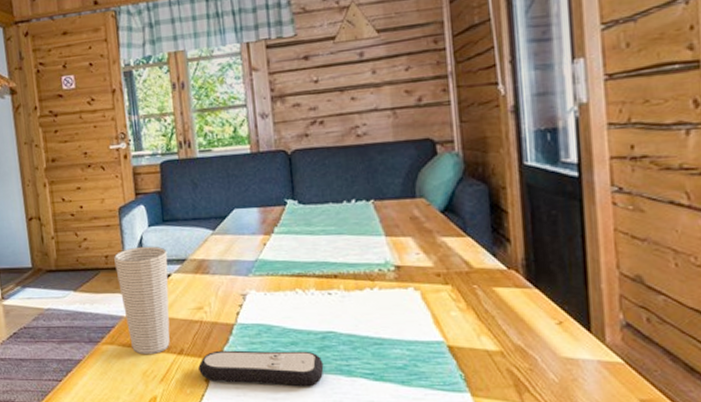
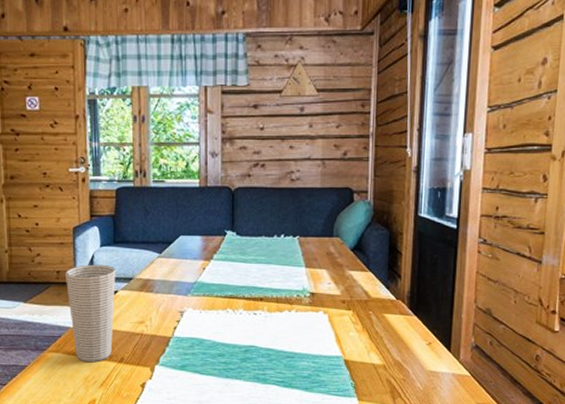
remote control: present [198,350,324,387] -> none [136,360,244,392]

